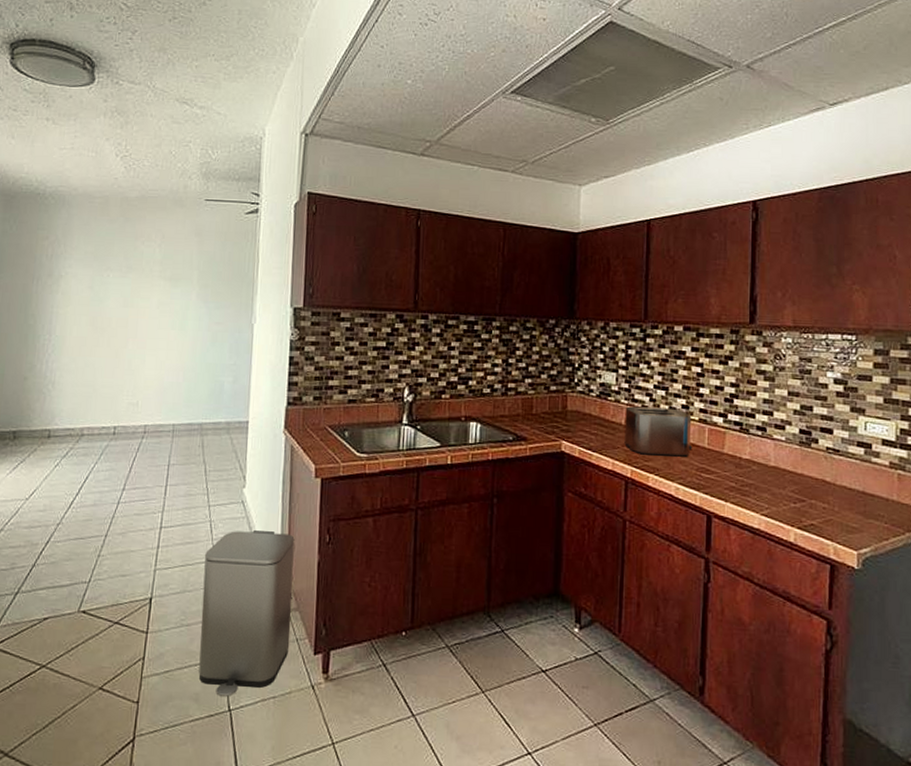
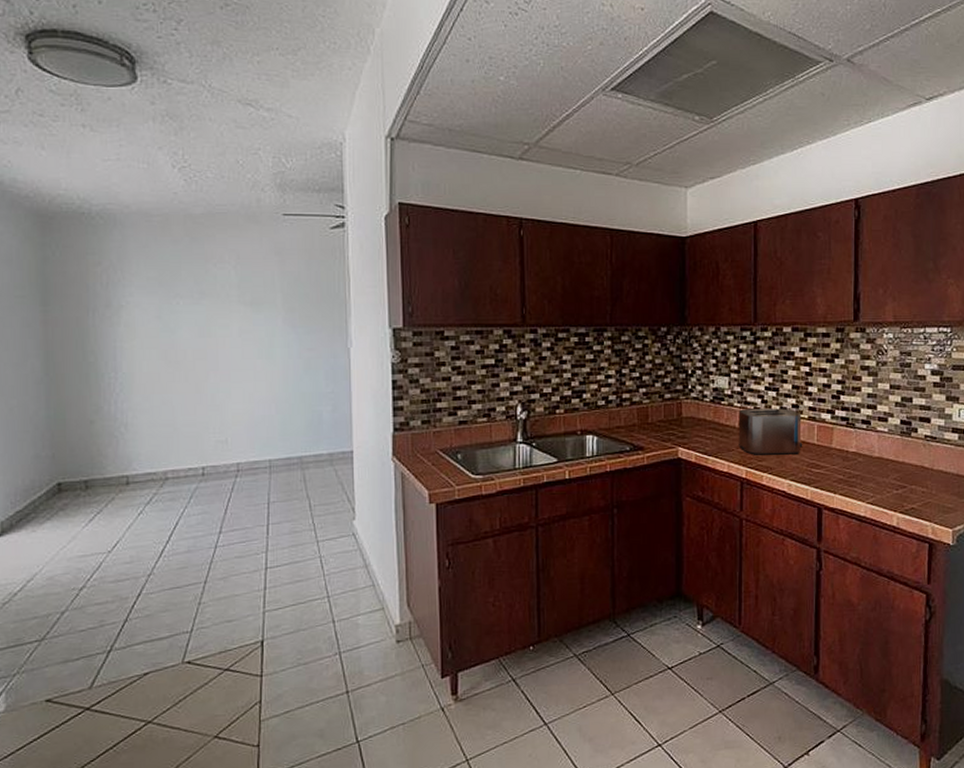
pedal bin: present [199,530,295,697] -> none [316,561,416,729]

